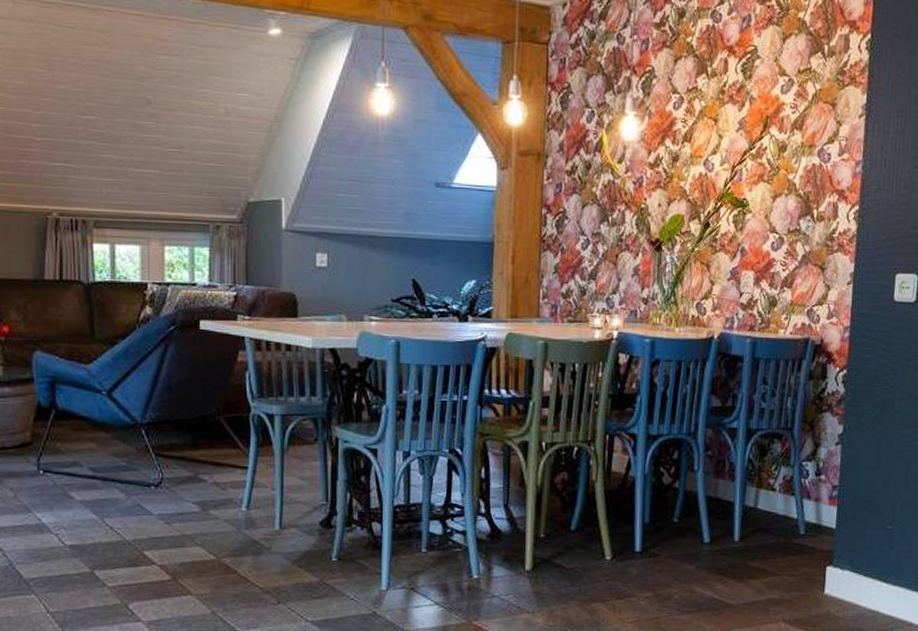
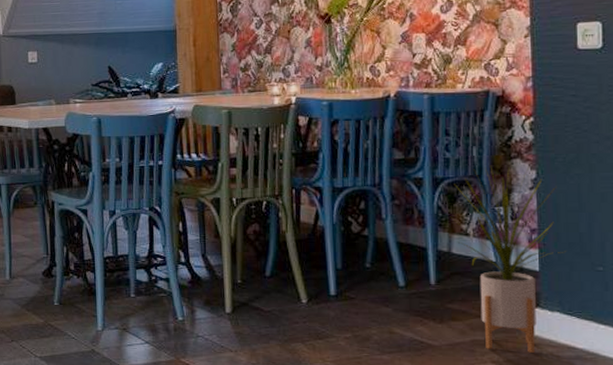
house plant: none [754,418,861,611] -> present [444,165,566,353]

